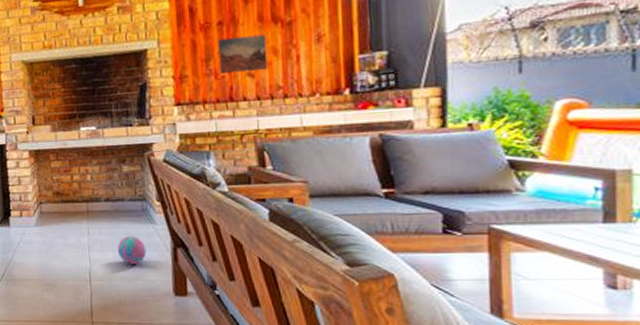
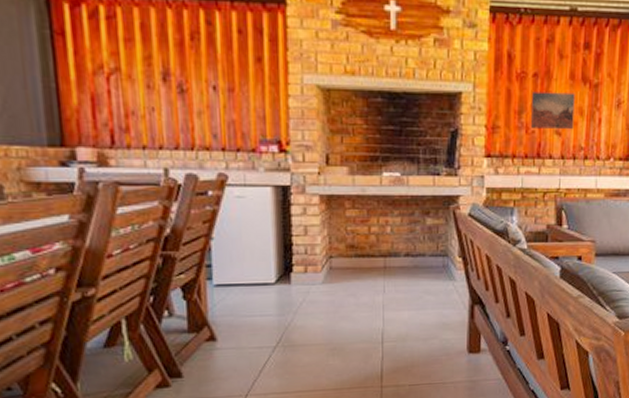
decorative ball: present [117,236,147,264] -> none [414,294,444,324]

